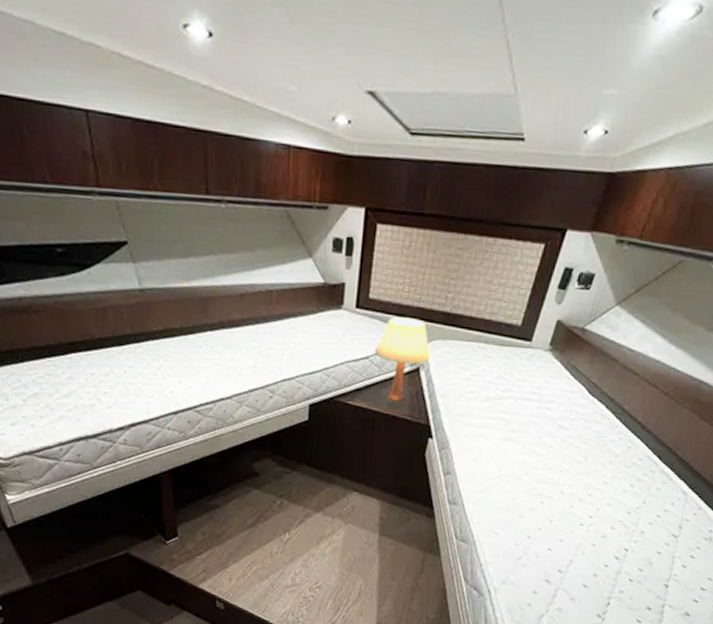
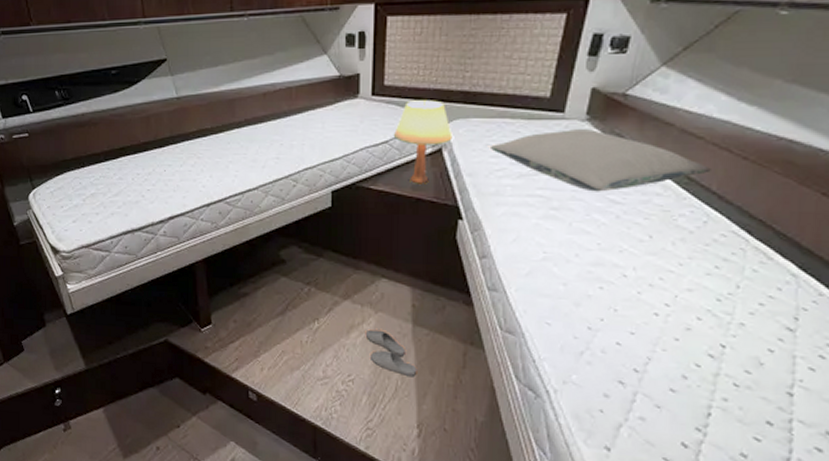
slippers: none [334,540,379,582] -> present [365,329,416,377]
pillow: none [463,358,640,418] -> present [489,129,711,192]

